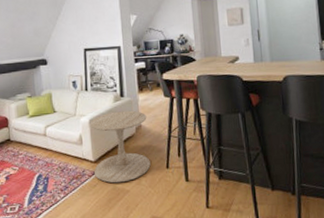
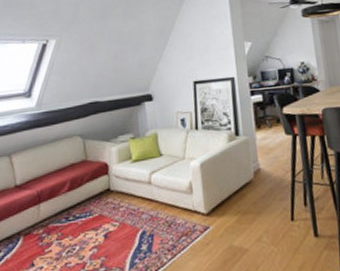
side table: present [90,110,151,184] -> none [201,151,273,241]

